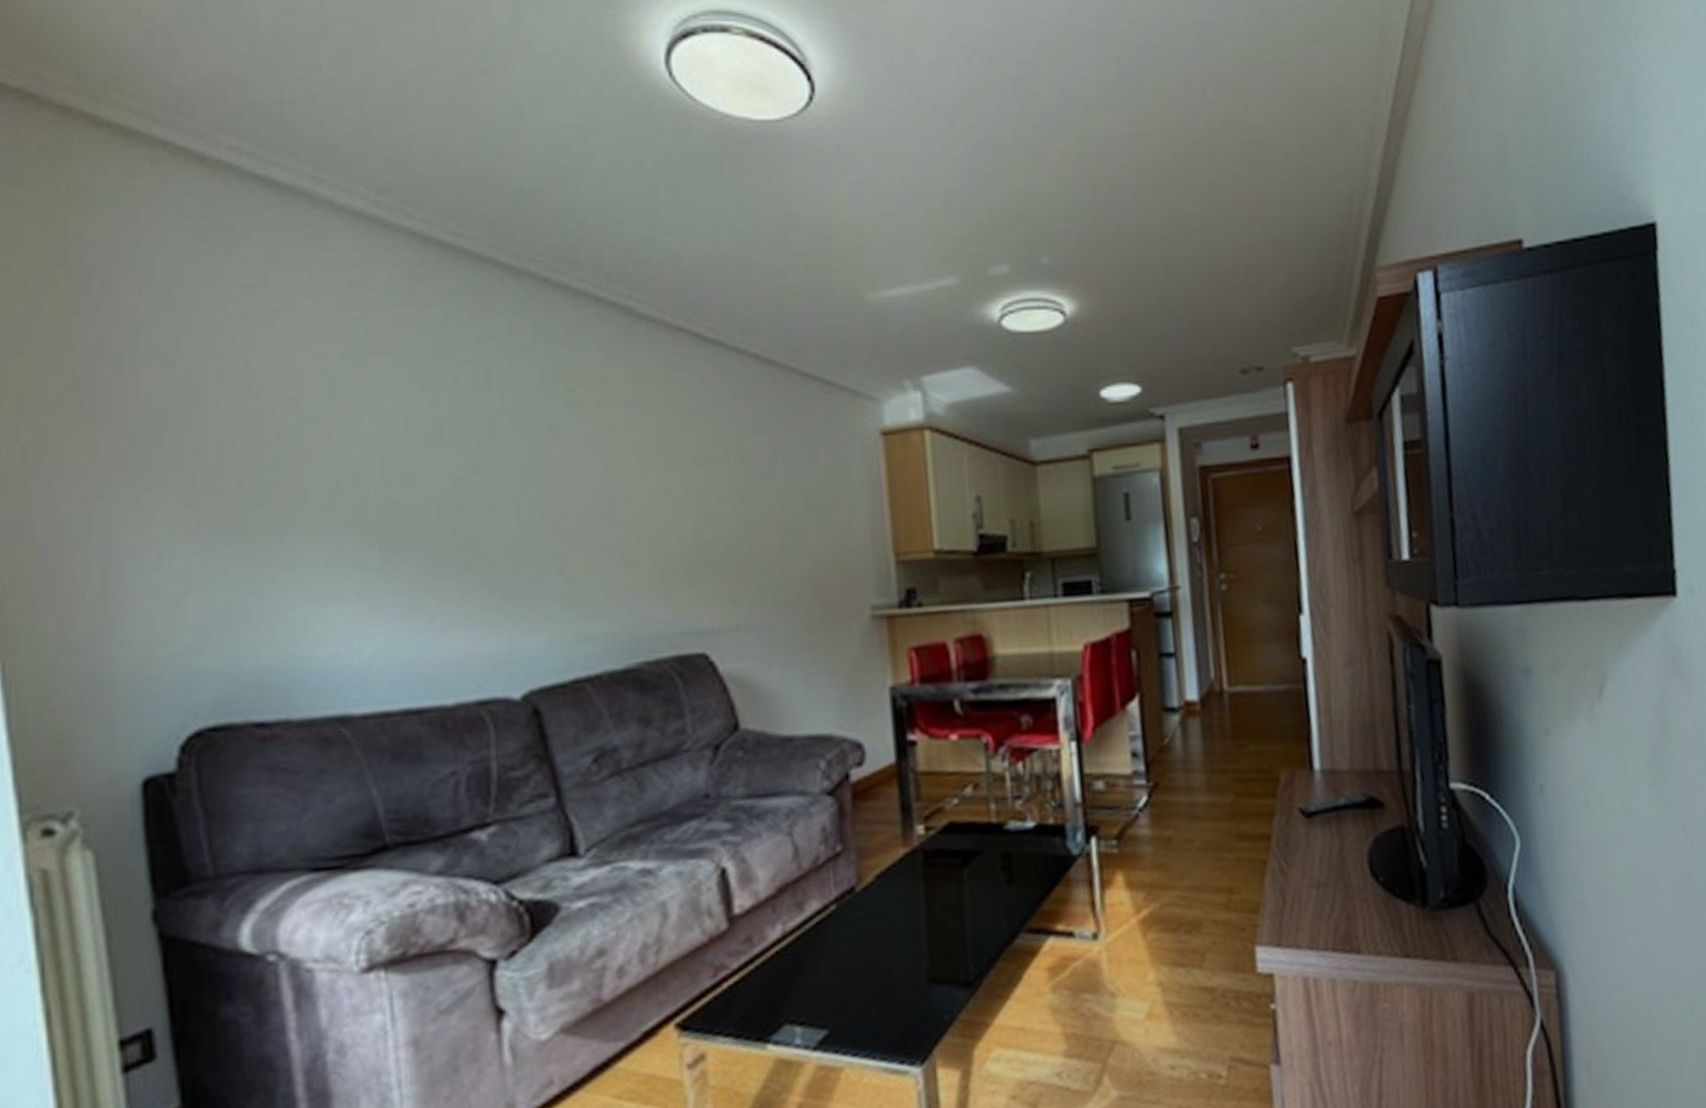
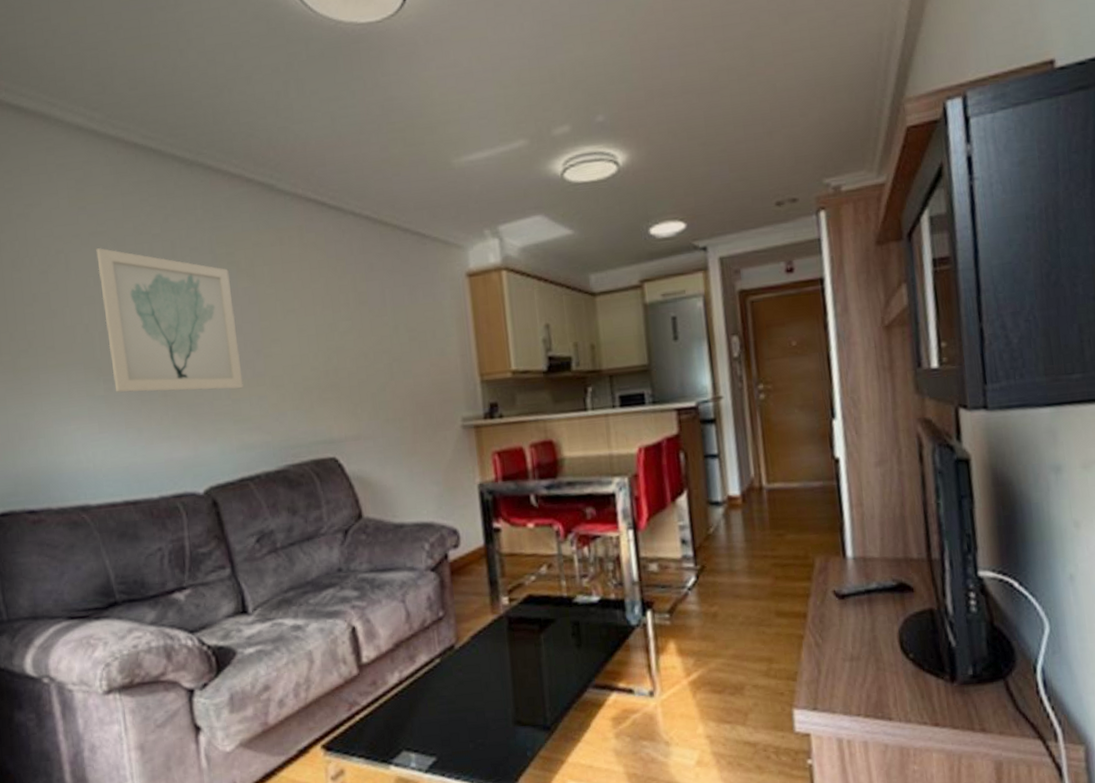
wall art: none [376,373,582,565] -> present [96,248,244,393]

